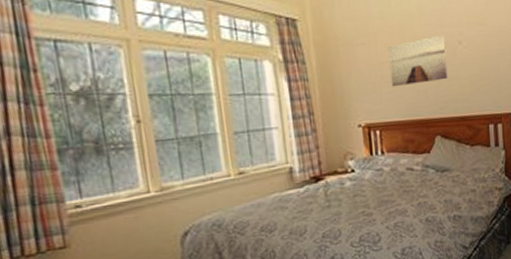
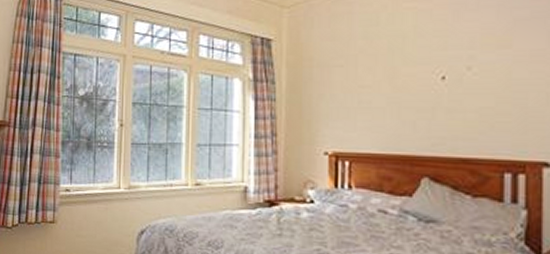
wall art: present [388,35,448,87] -> none [370,58,448,115]

